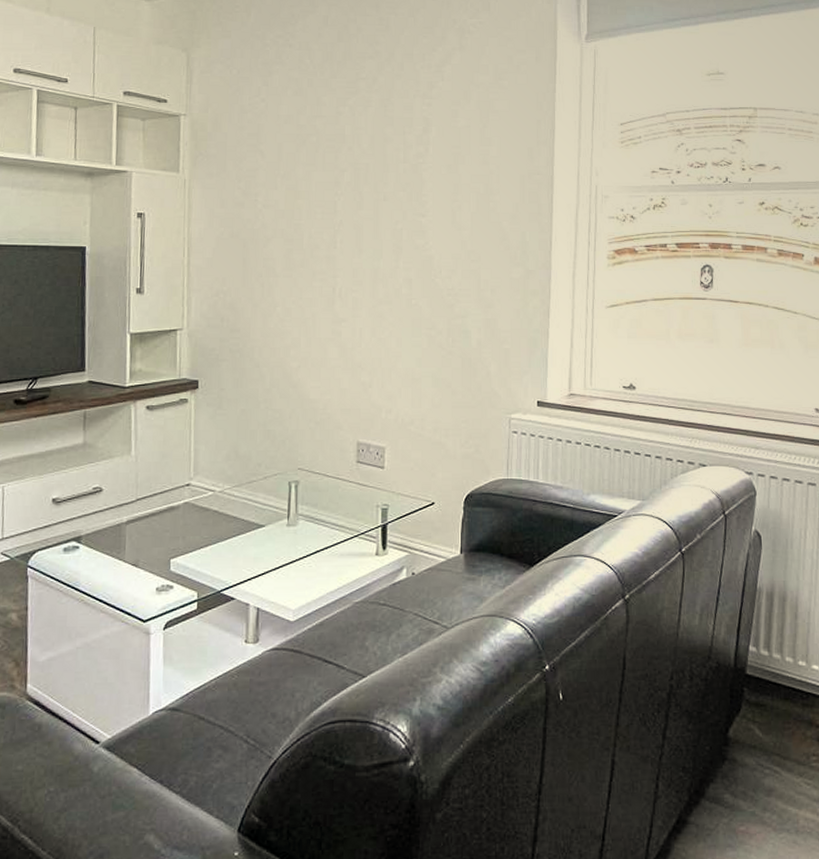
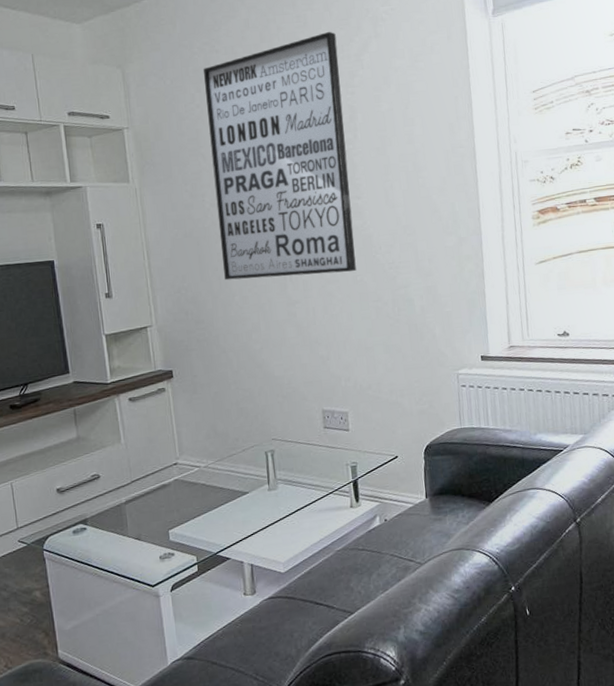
wall art: none [268,38,418,293] -> present [202,31,356,281]

